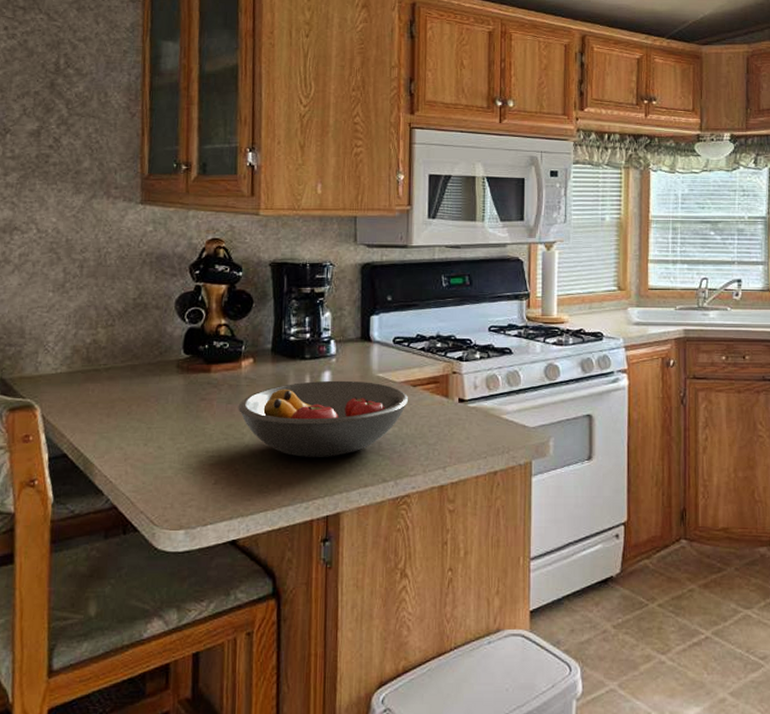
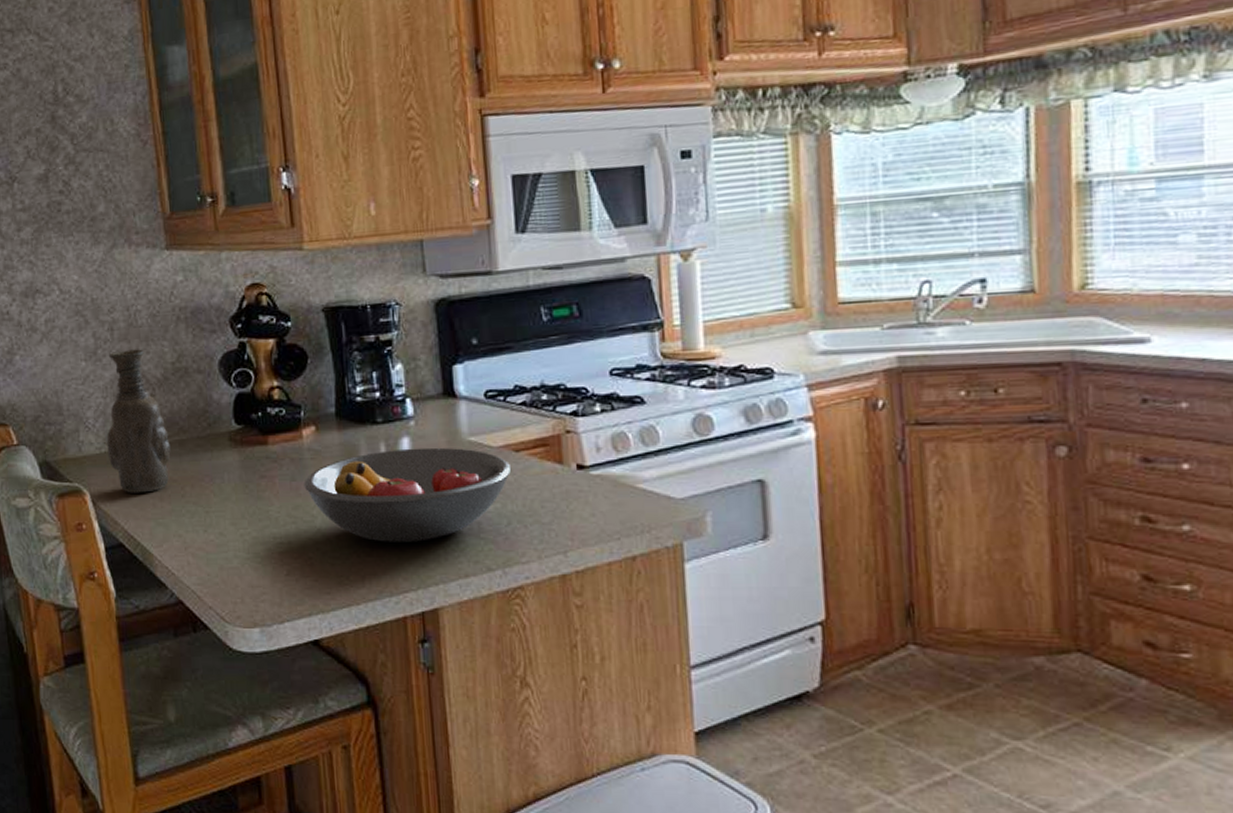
vase: none [63,285,123,410] -> present [106,349,171,493]

